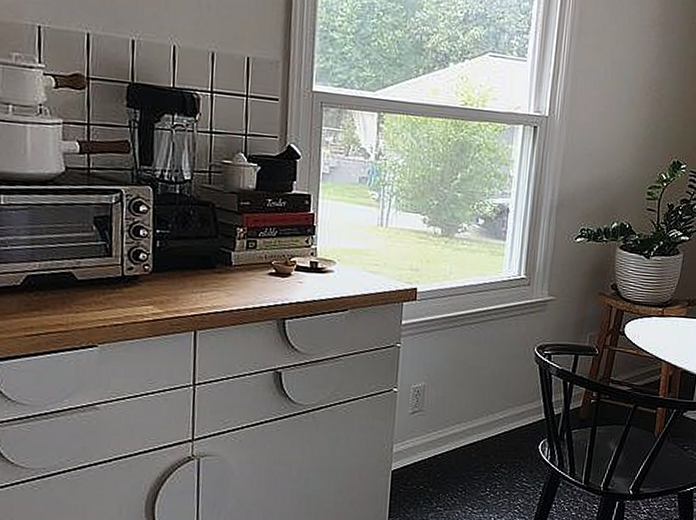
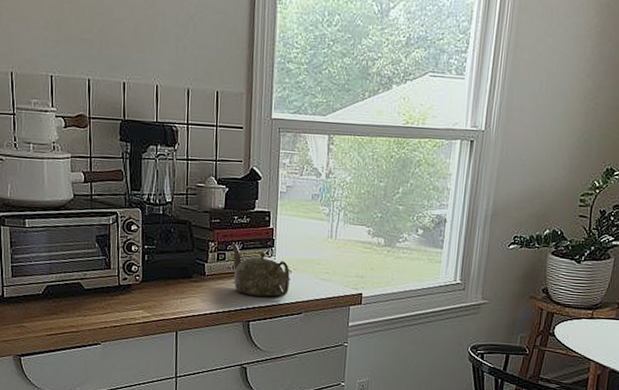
teapot: none [263,229,334,291] -> present [231,243,290,297]

